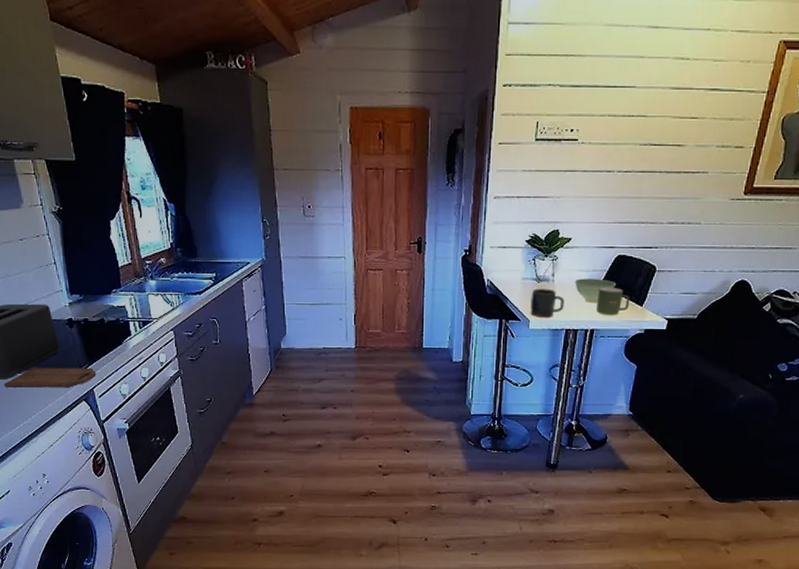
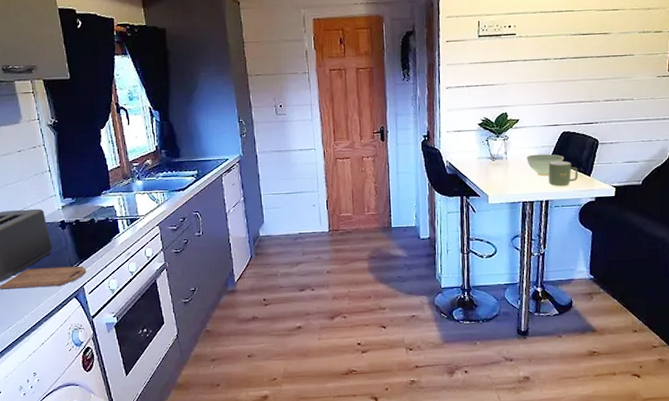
mug: present [530,288,565,317] -> none [487,165,519,192]

